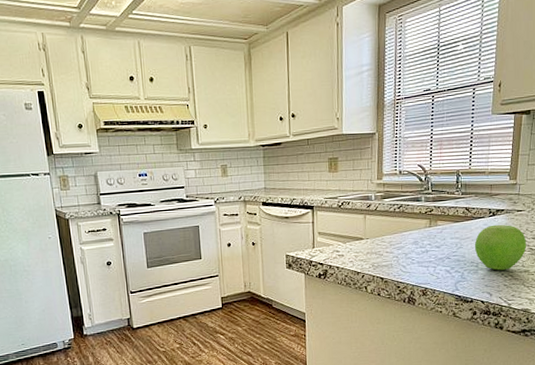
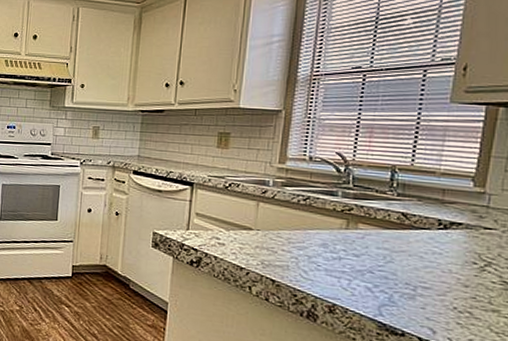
fruit: present [474,224,527,271] -> none [412,240,498,304]

